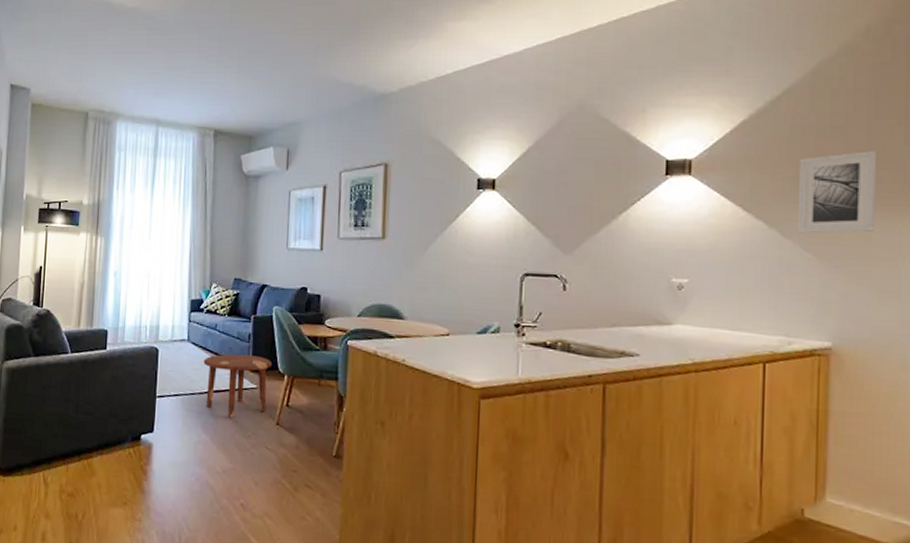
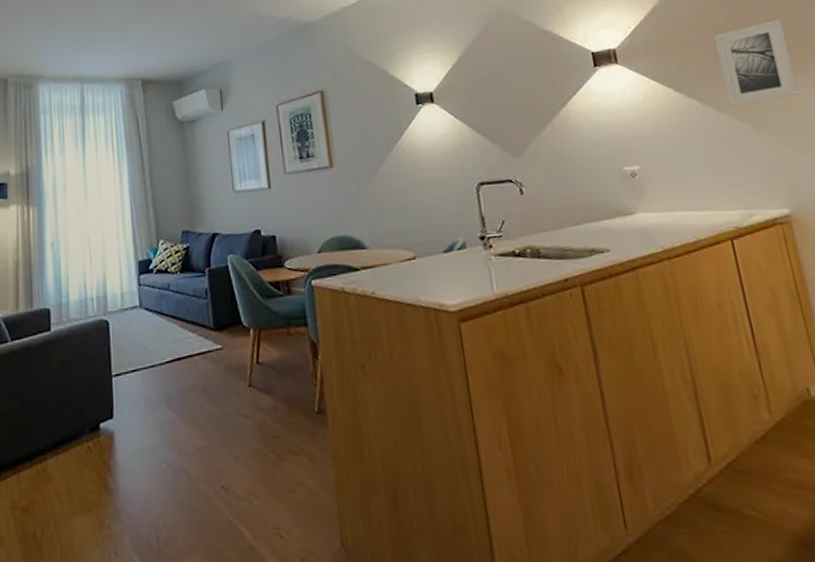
side table: present [203,354,272,418] -> none [159,312,236,387]

